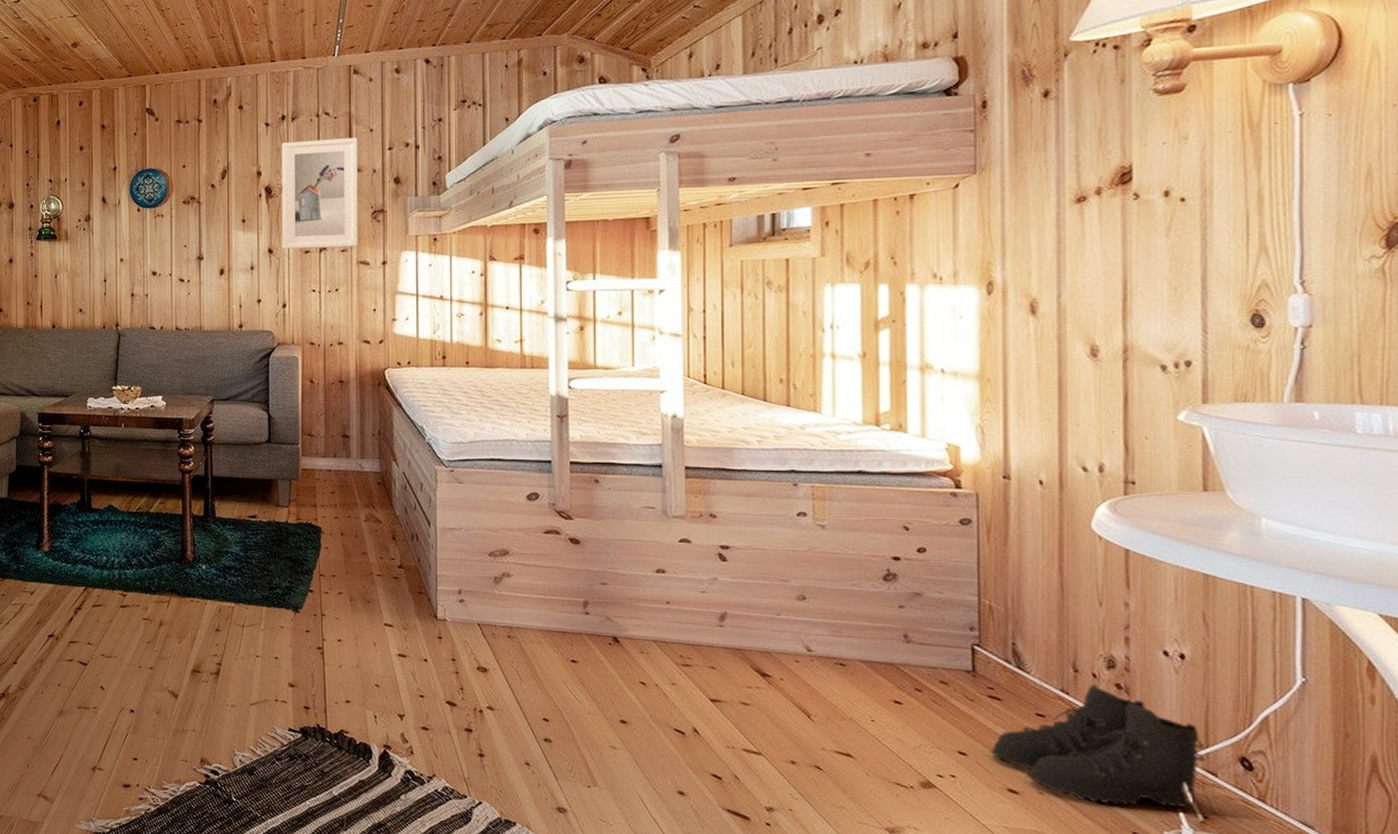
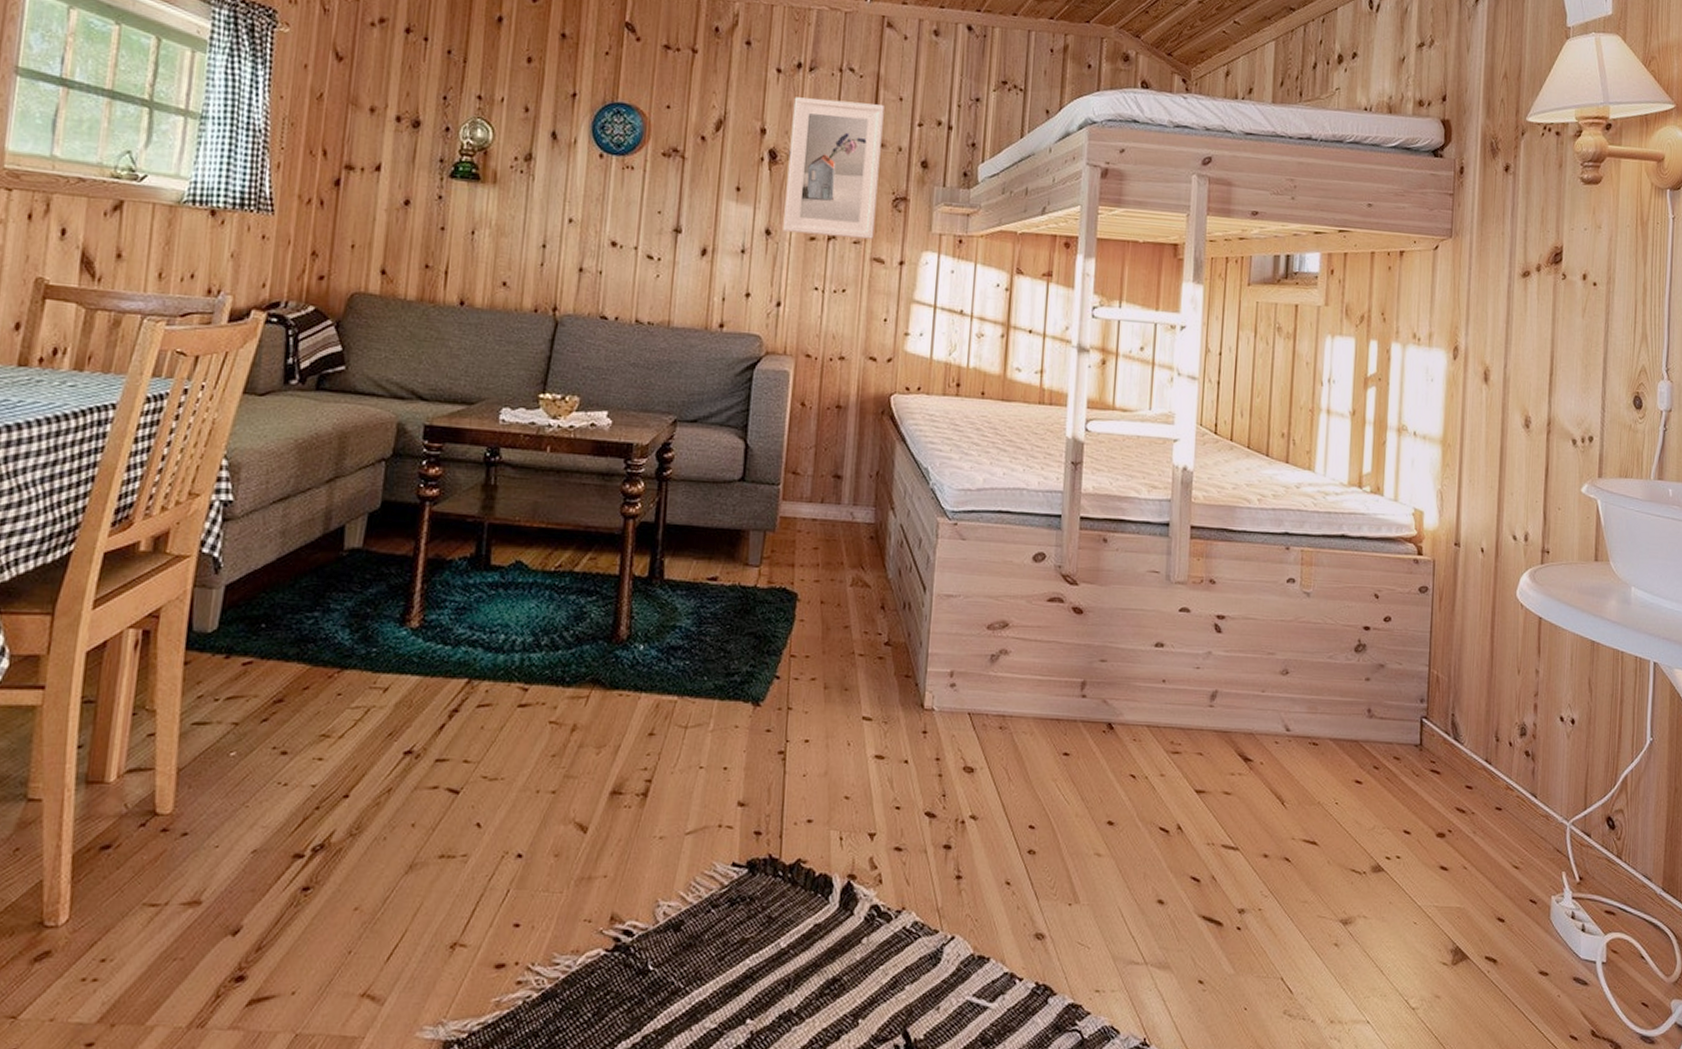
boots: present [991,684,1205,808] -> none [1429,752,1584,873]

